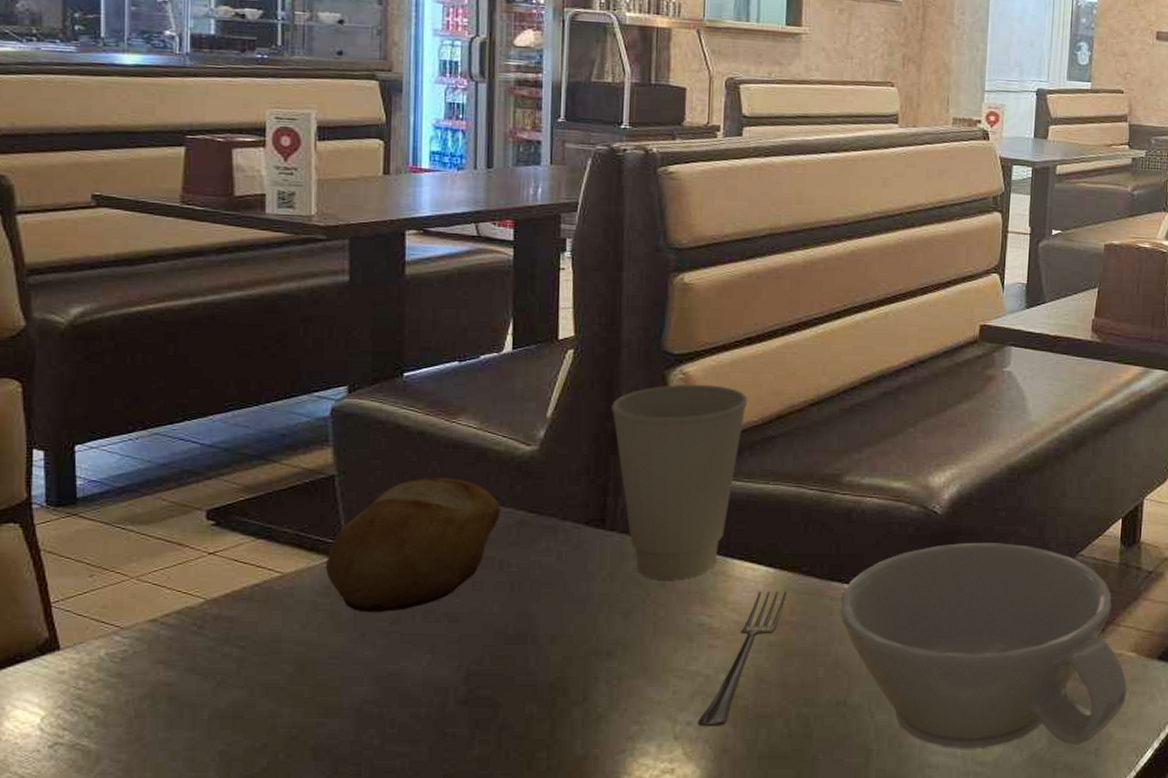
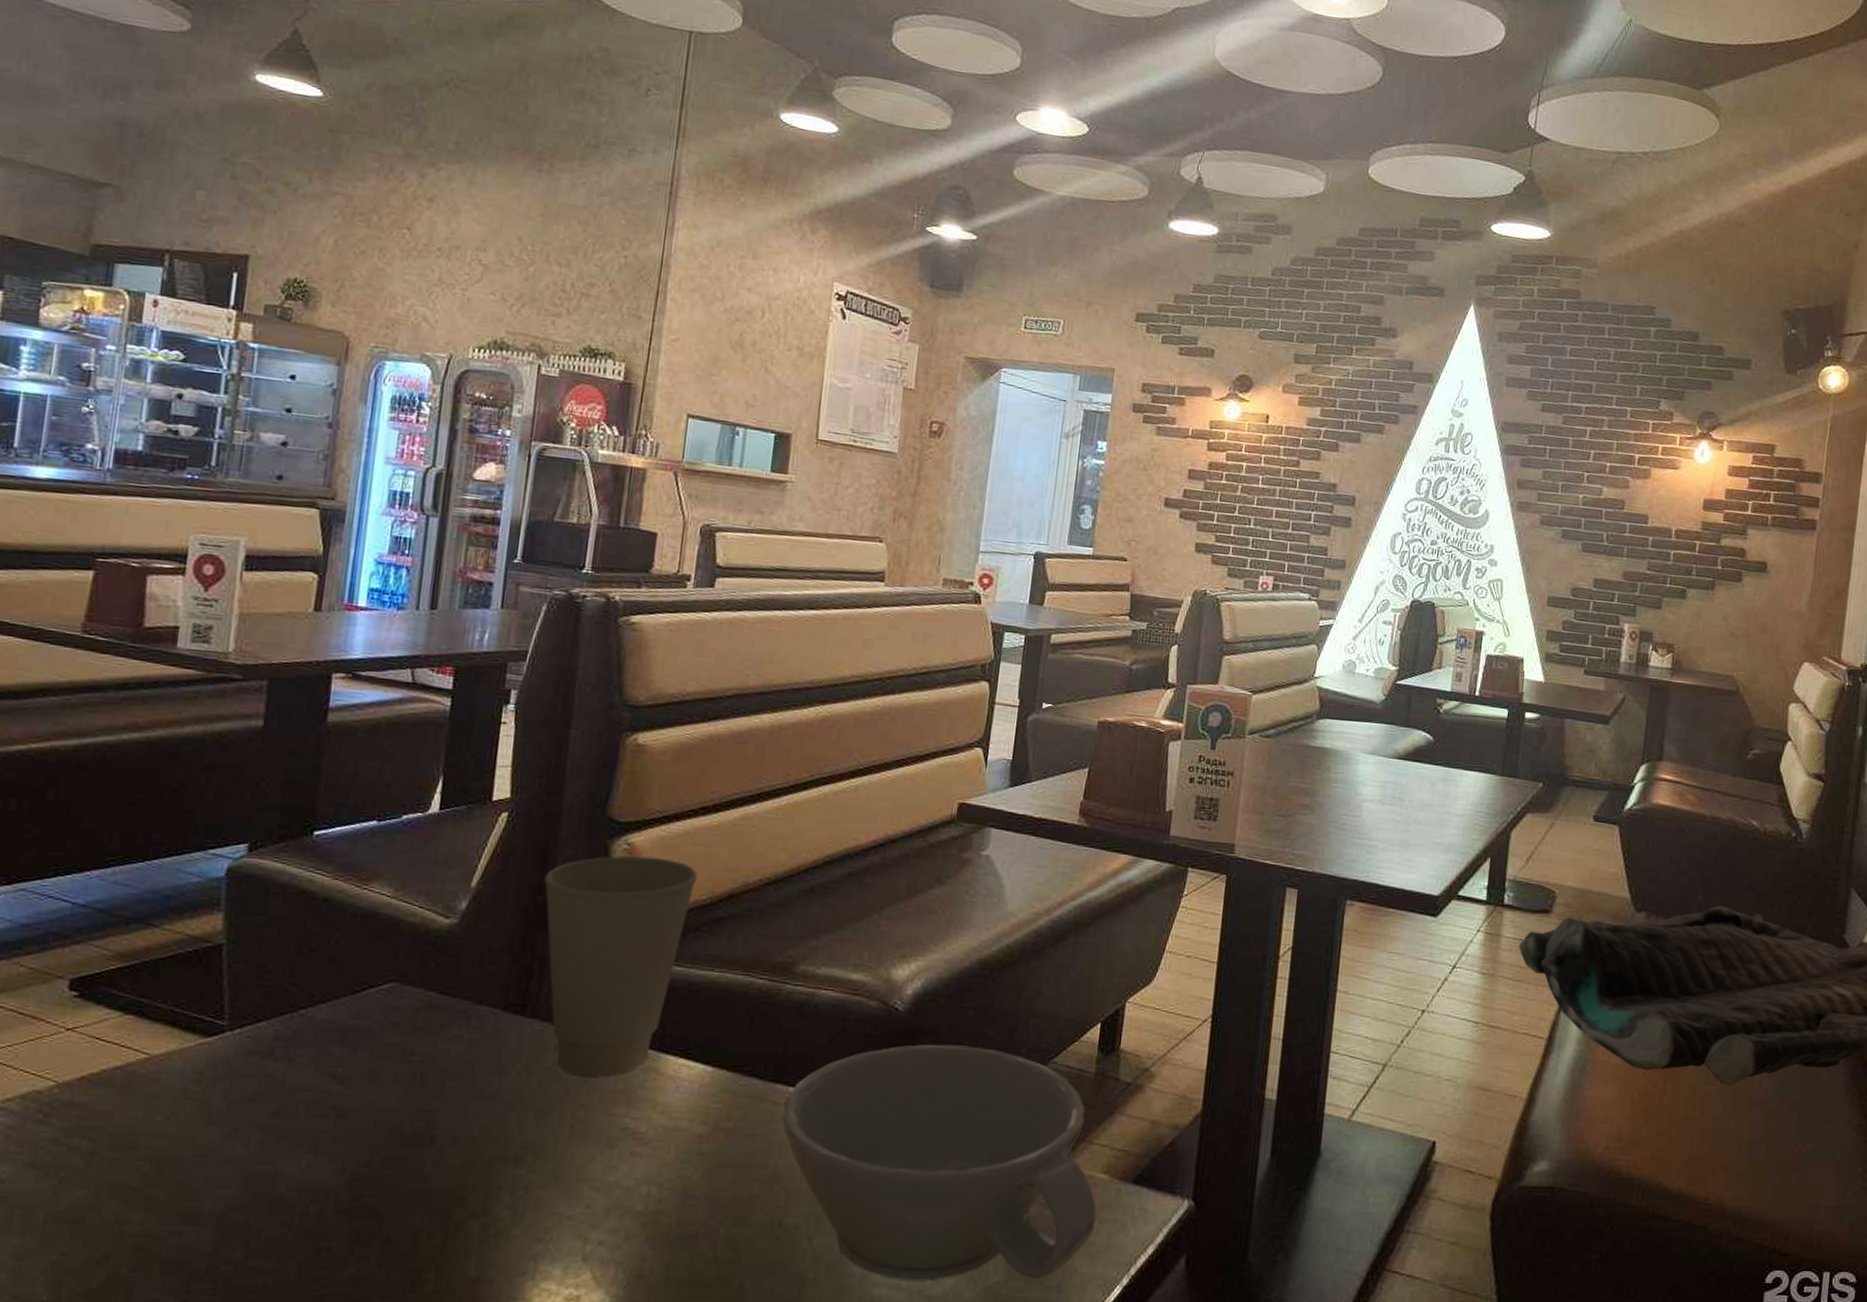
bread roll: present [325,477,502,613] -> none [200,950,410,1105]
fork: present [697,591,787,727] -> none [611,1092,725,1248]

